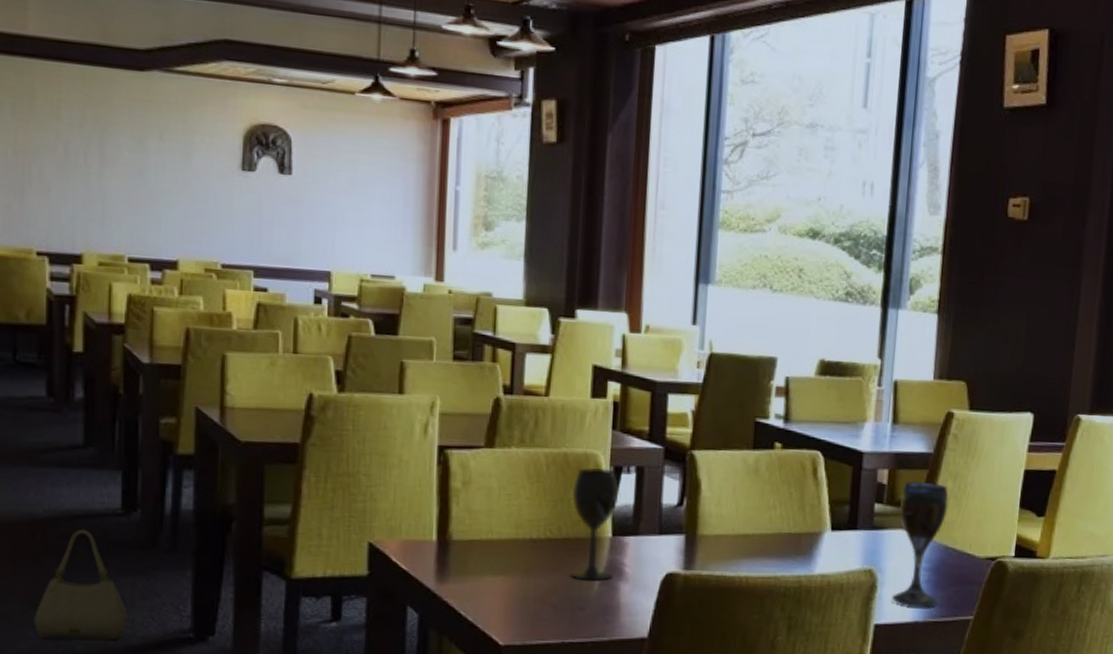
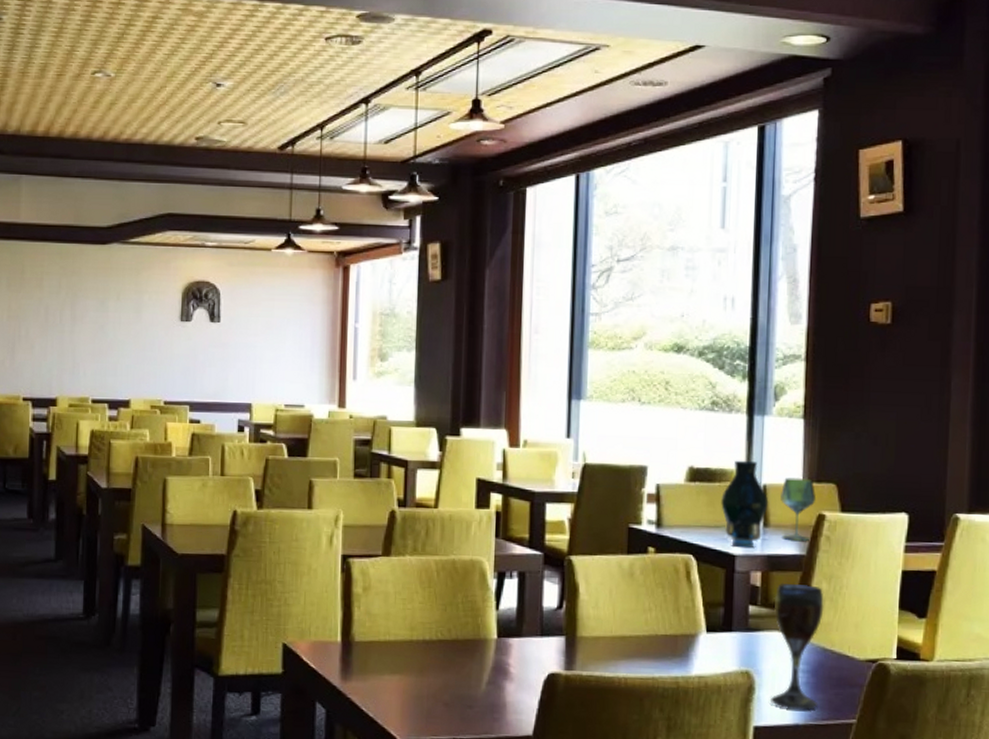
handbag: present [34,529,129,640] -> none [14,631,87,729]
wine glass: present [571,468,620,581] -> none [460,573,503,680]
vase: none [851,354,899,444] -> present [721,460,769,547]
wine glass: none [911,374,946,440] -> present [781,478,816,542]

